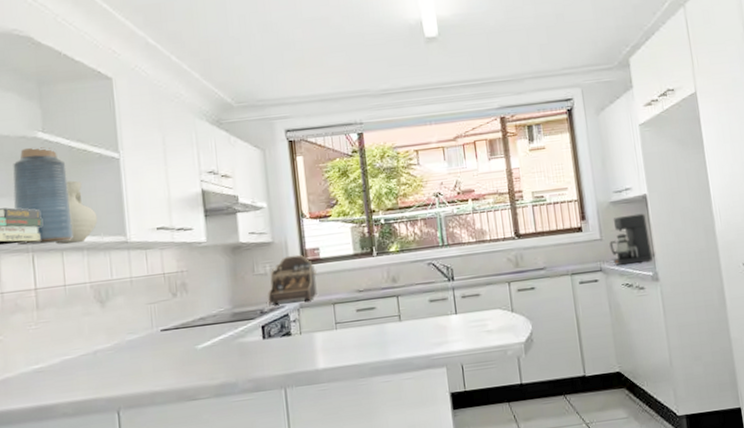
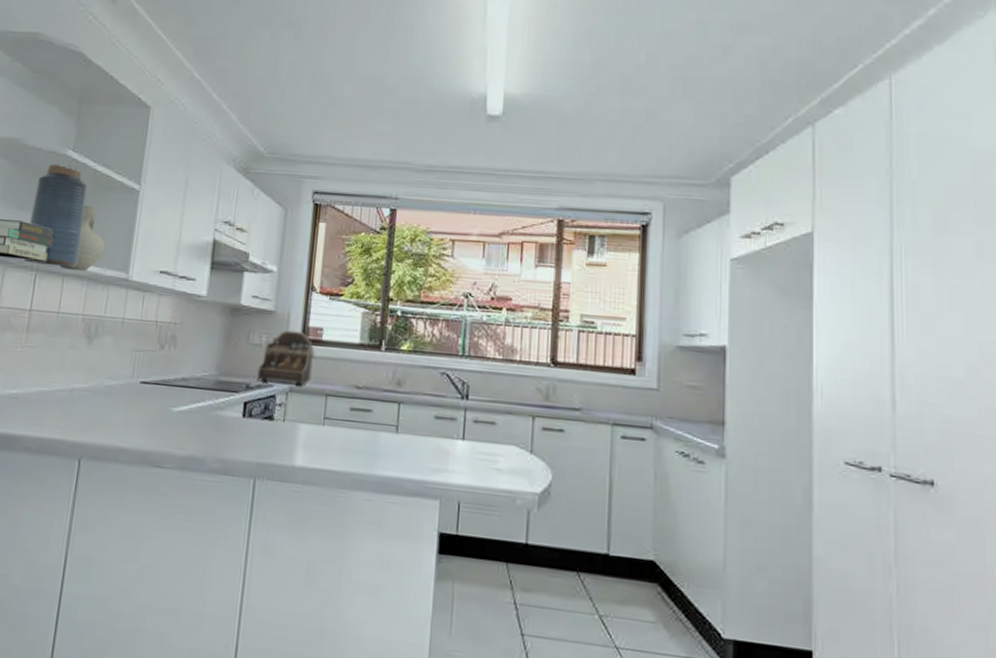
coffee maker: present [609,213,654,266] -> none [668,366,723,431]

